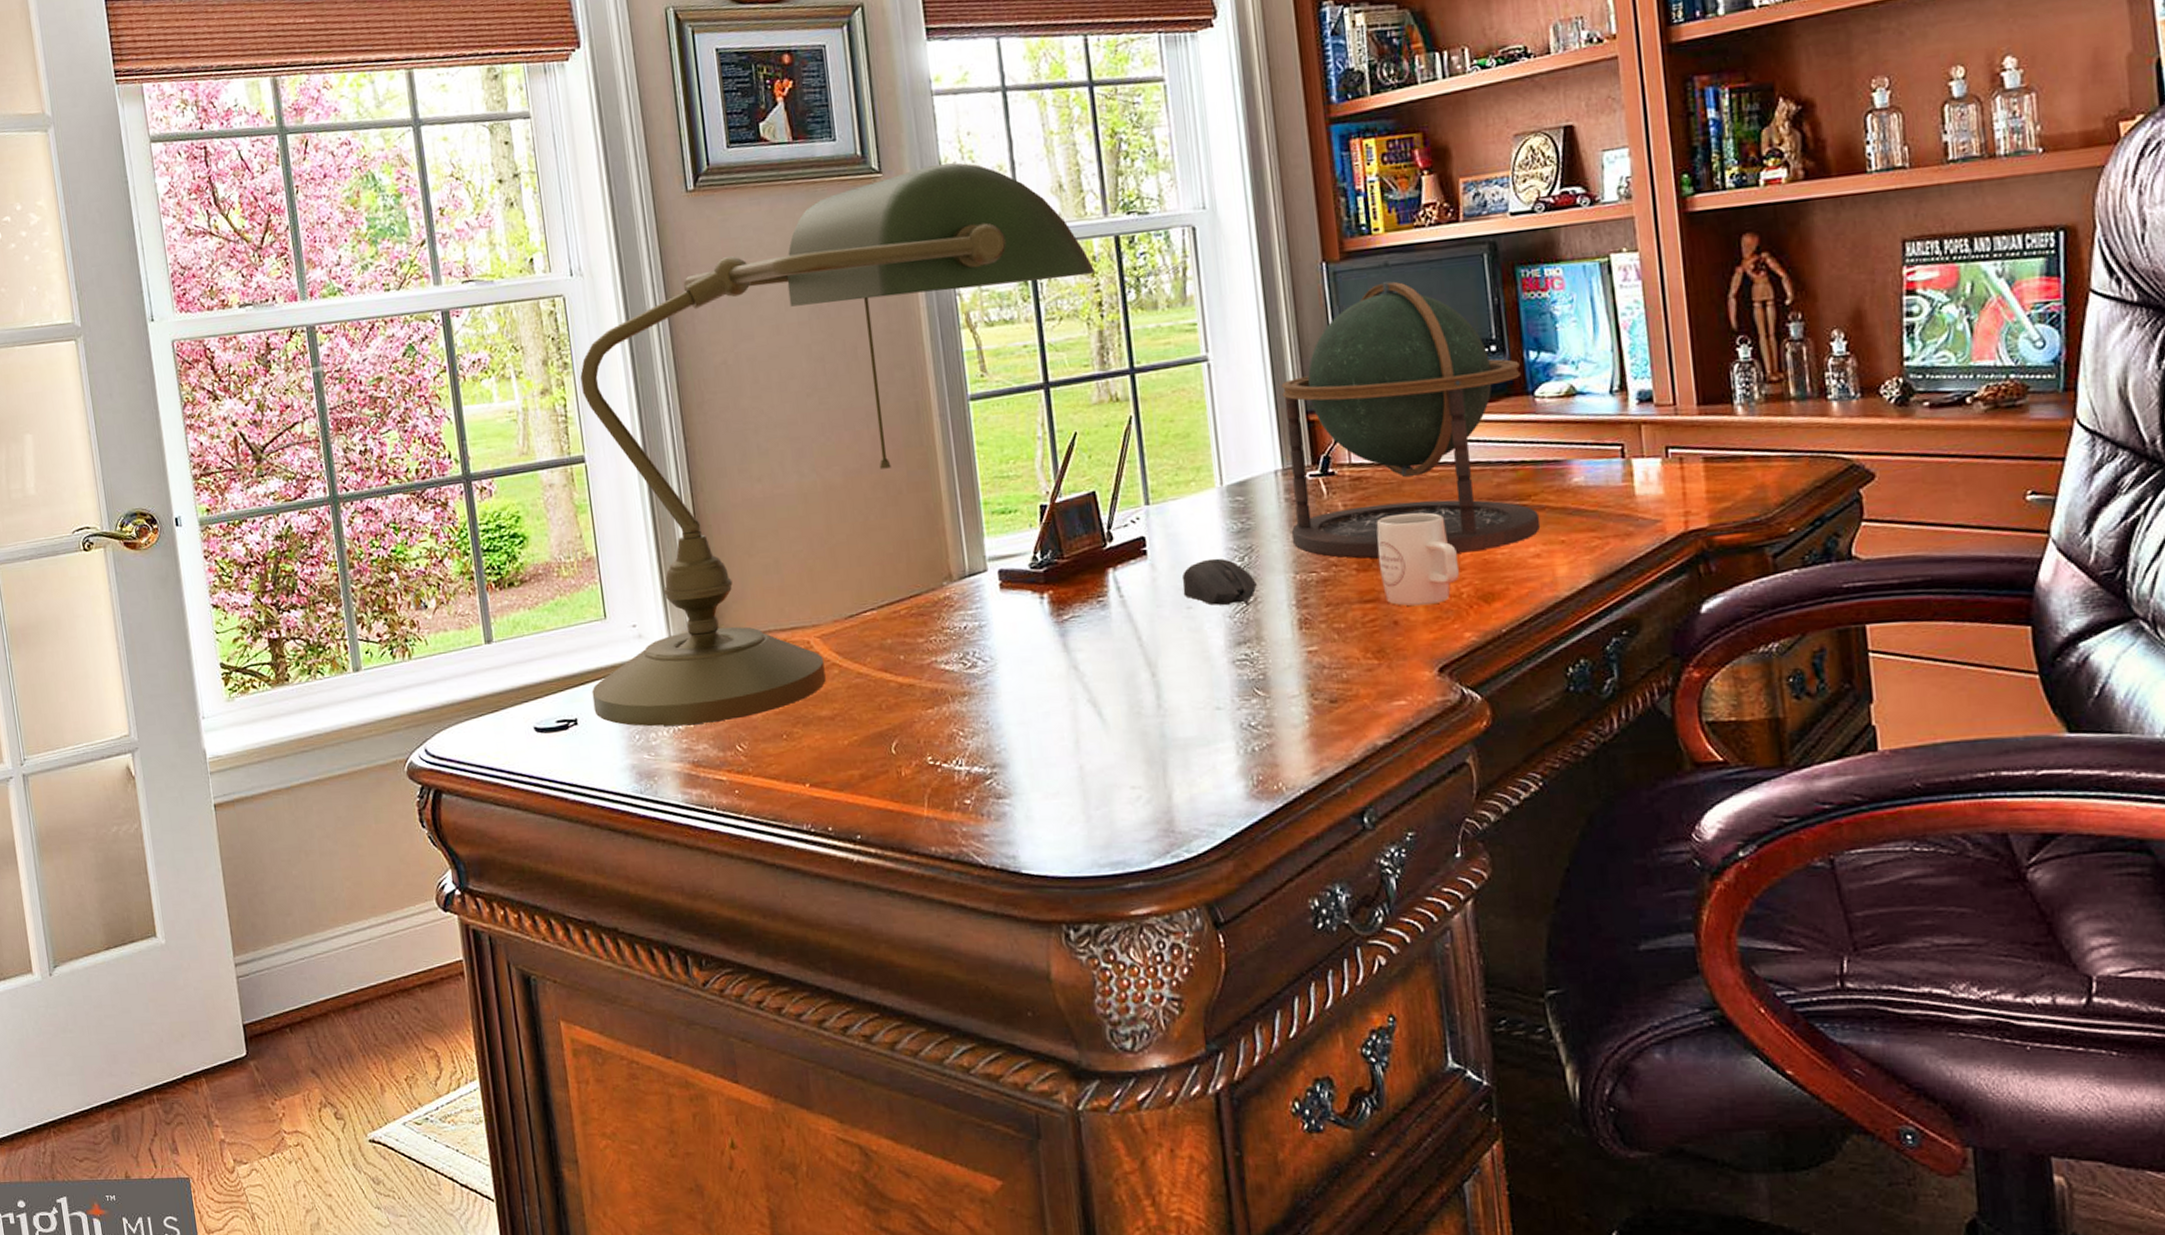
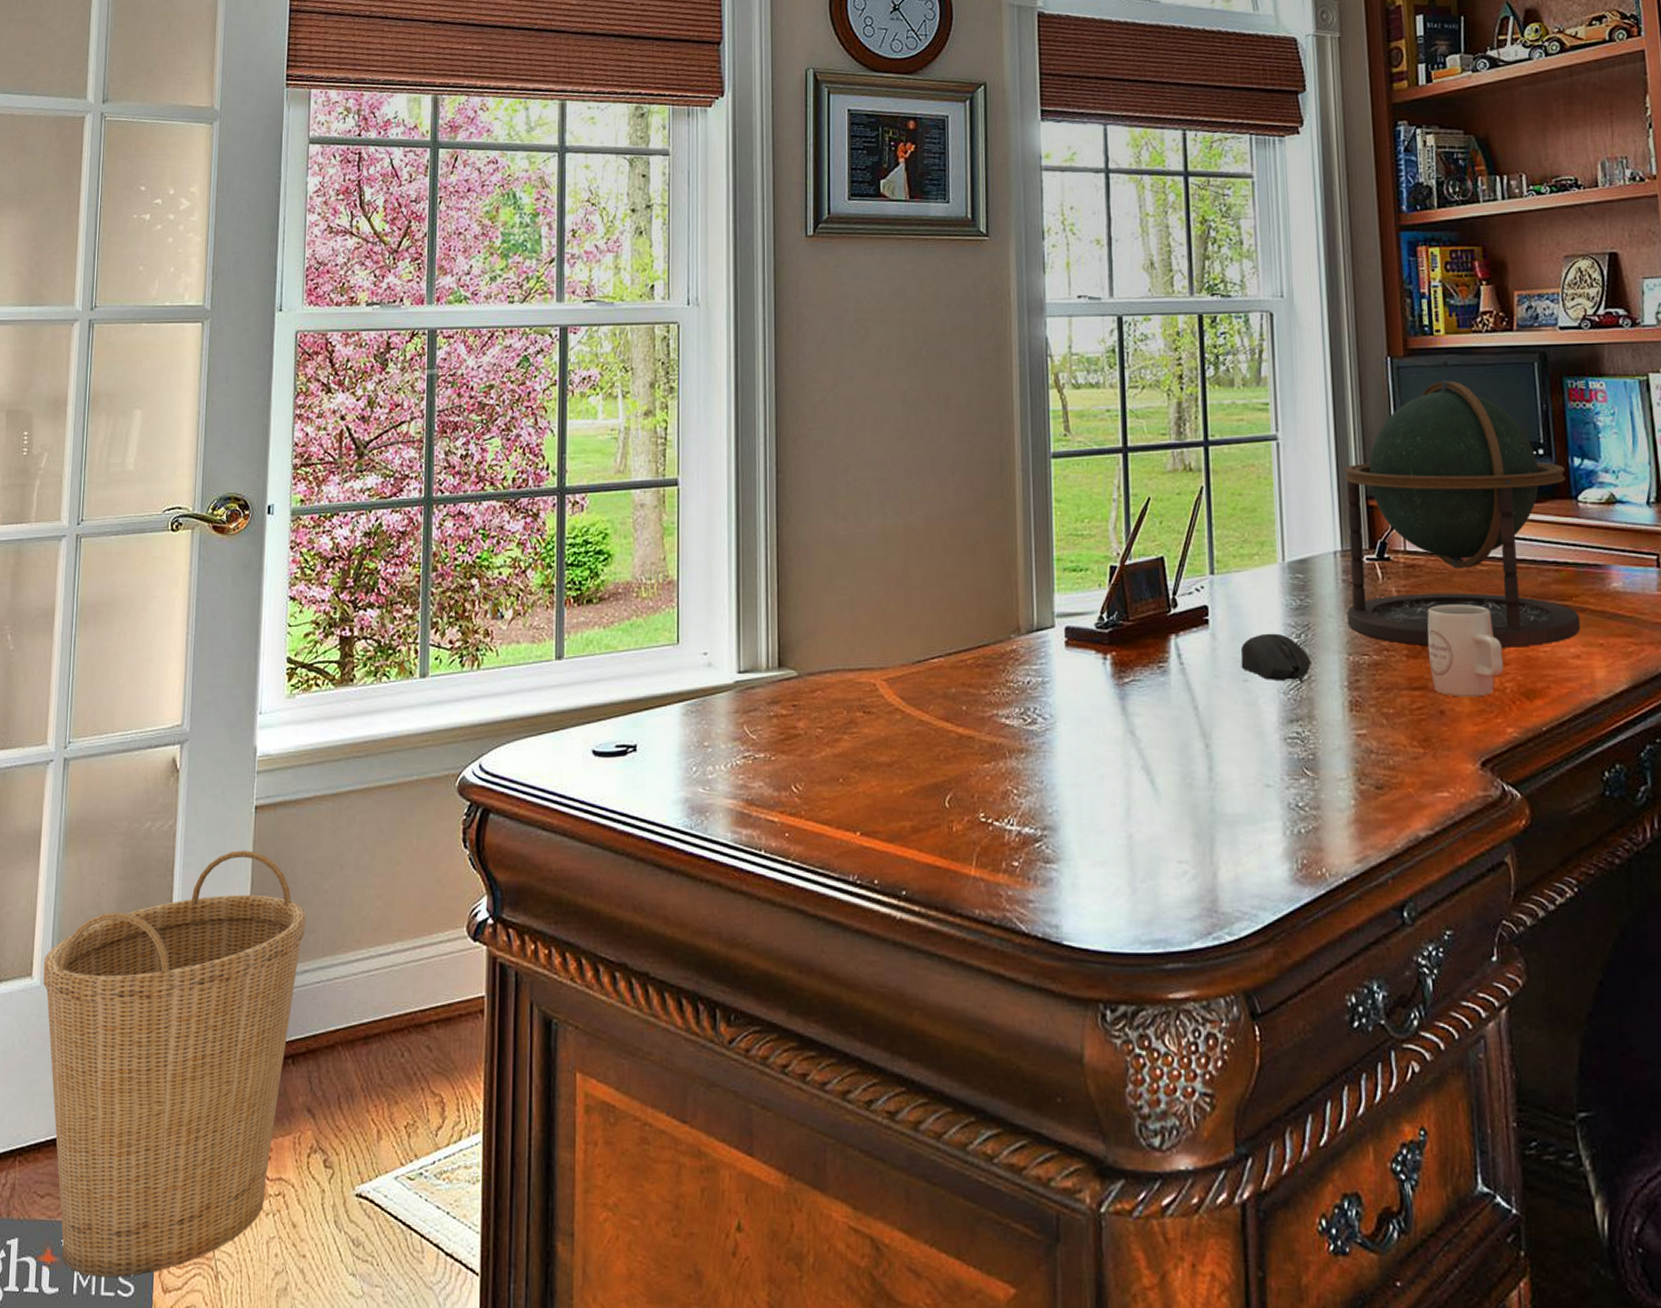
basket: none [40,845,286,1225] -> present [43,850,306,1278]
desk lamp: present [580,162,1096,727] -> none [655,233,1179,760]

